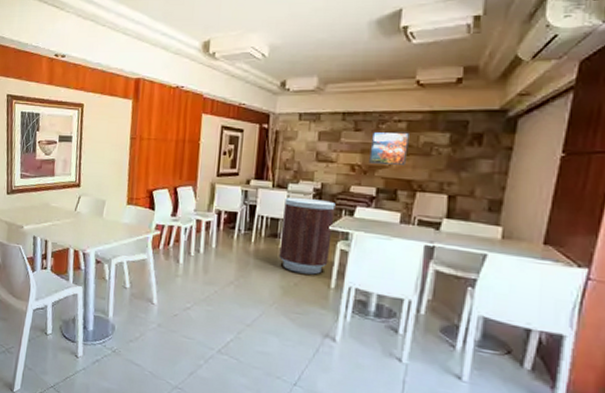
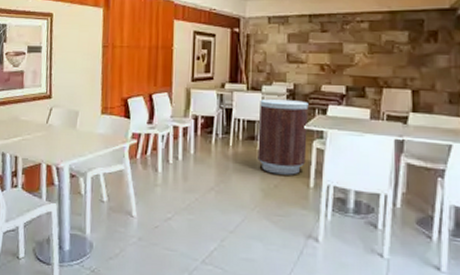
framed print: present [369,131,409,165] -> none [337,31,372,63]

